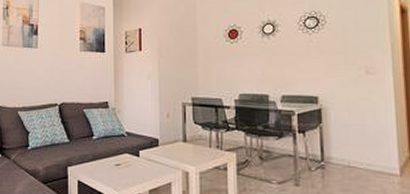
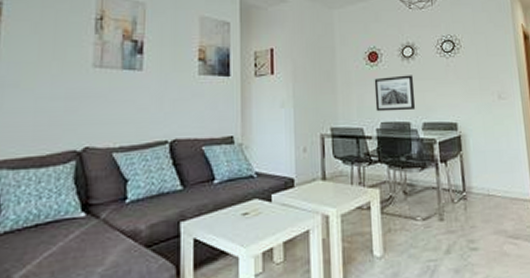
wall art: none [233,51,275,84] -> present [374,75,416,112]

